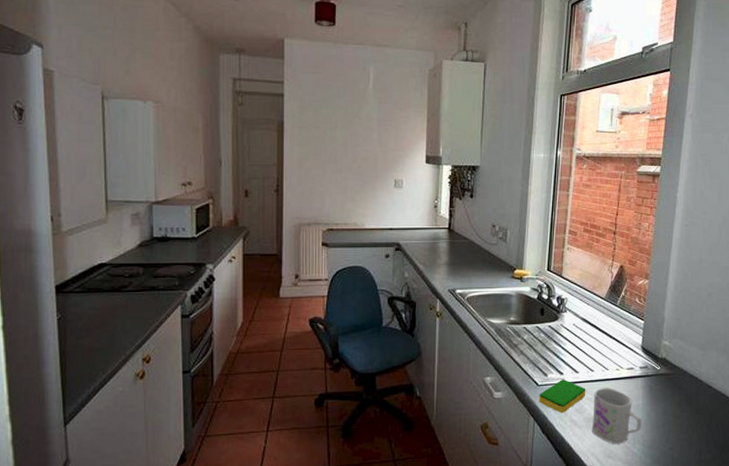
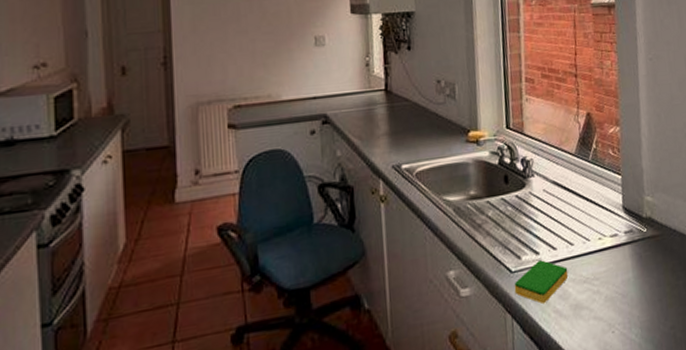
mug: present [591,388,642,444] -> none [577,262,637,333]

